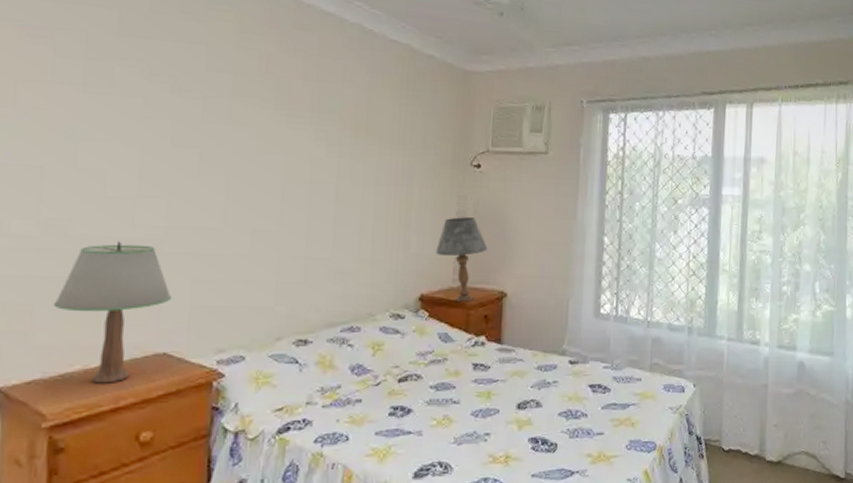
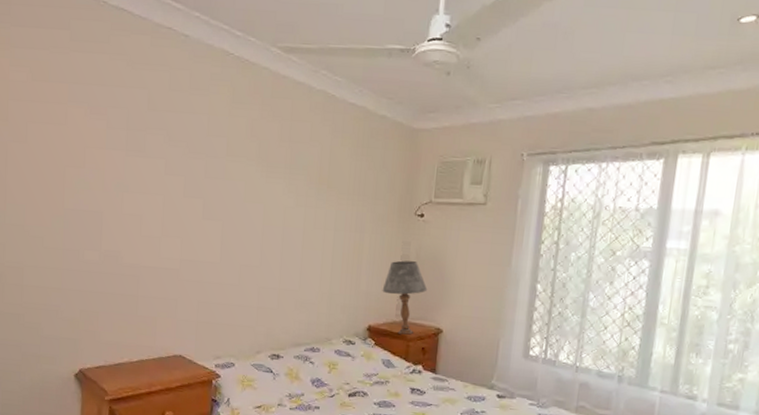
table lamp: present [52,240,173,384] -> none [110,269,186,374]

